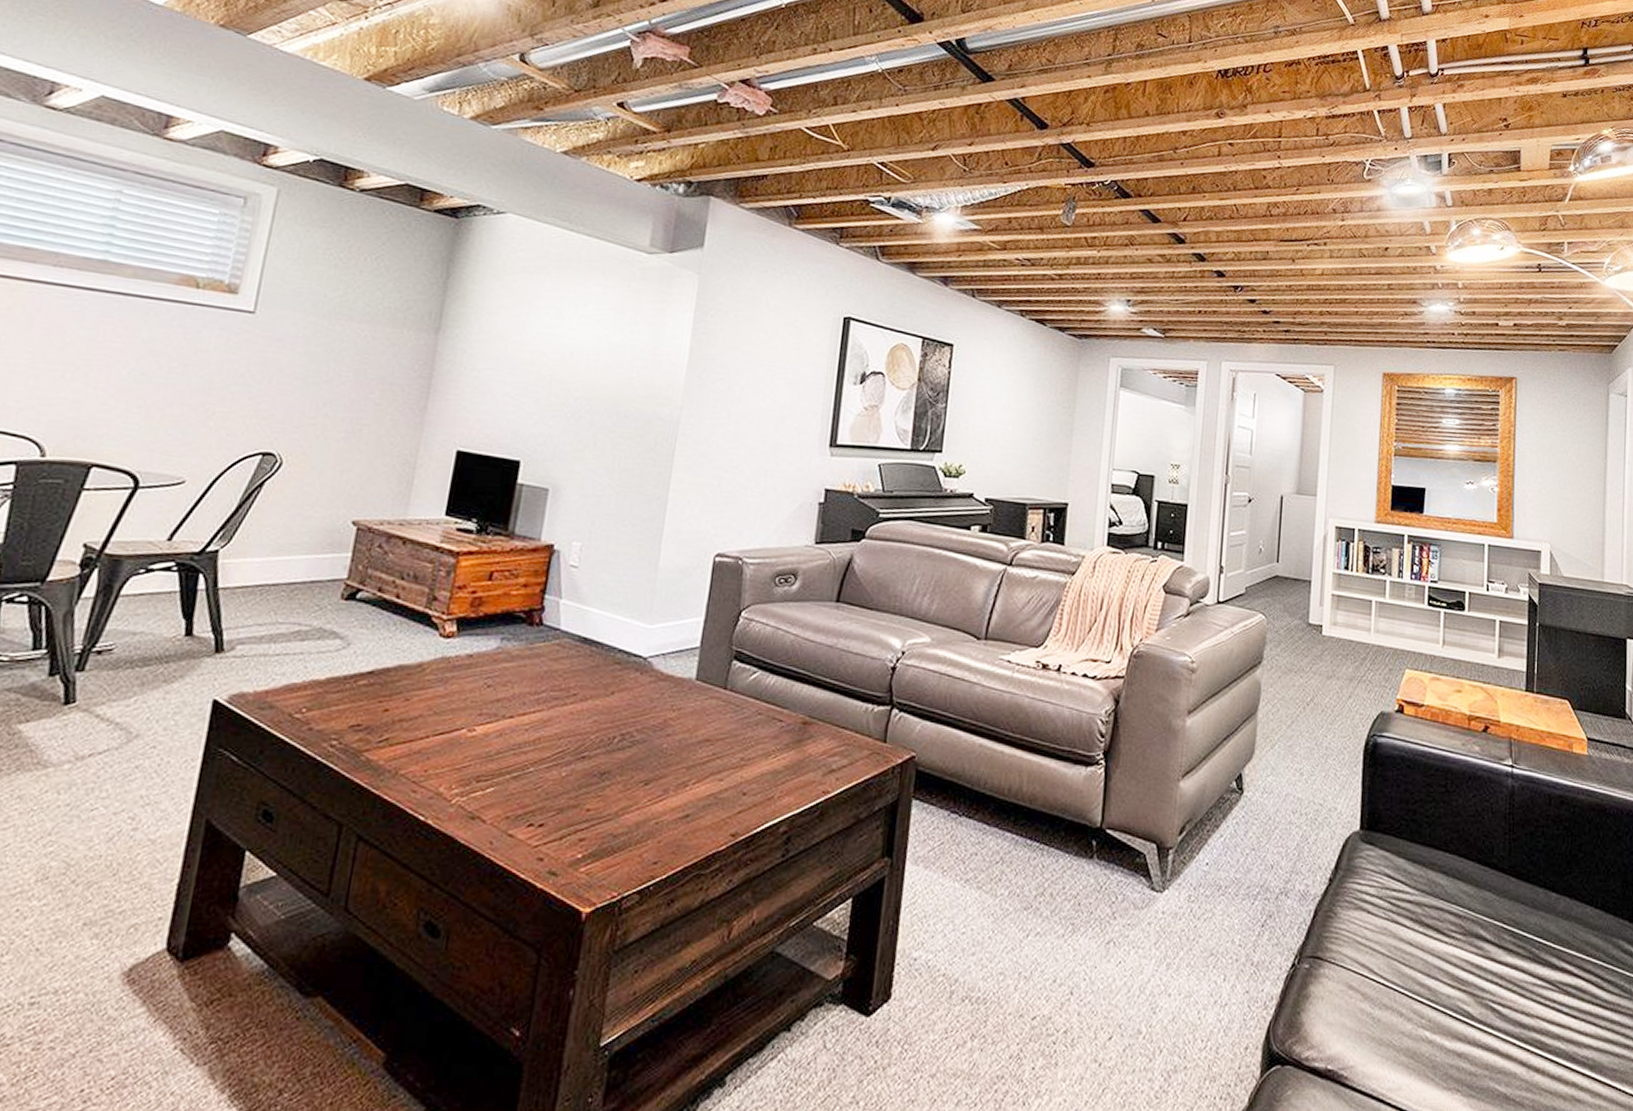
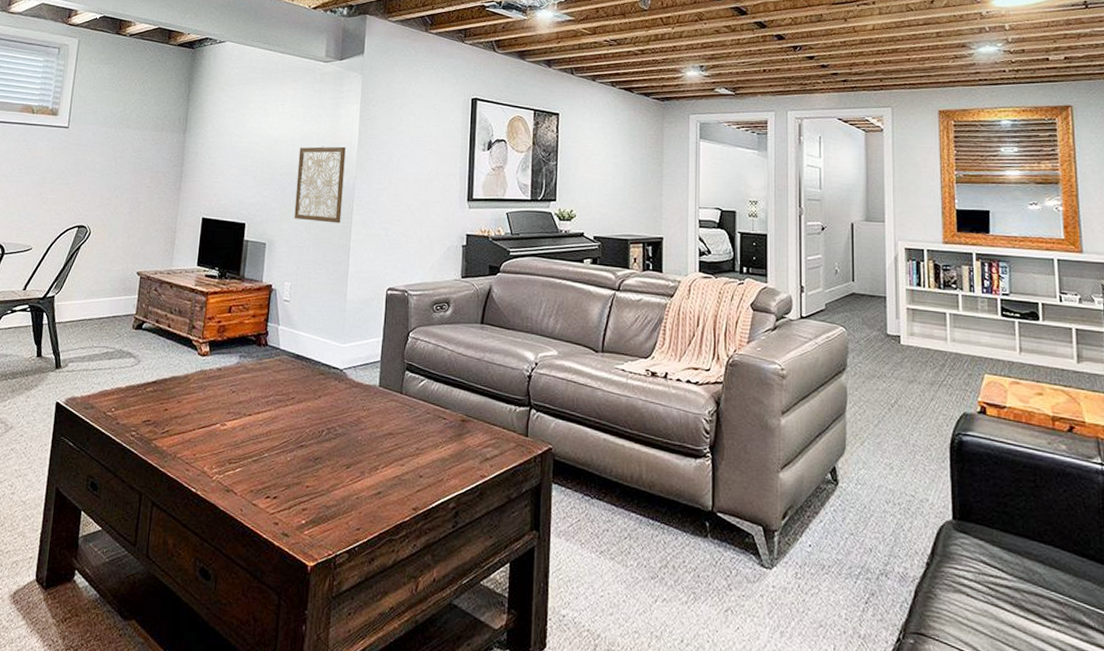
wall art: none [591,363,671,468] -> present [294,146,346,224]

